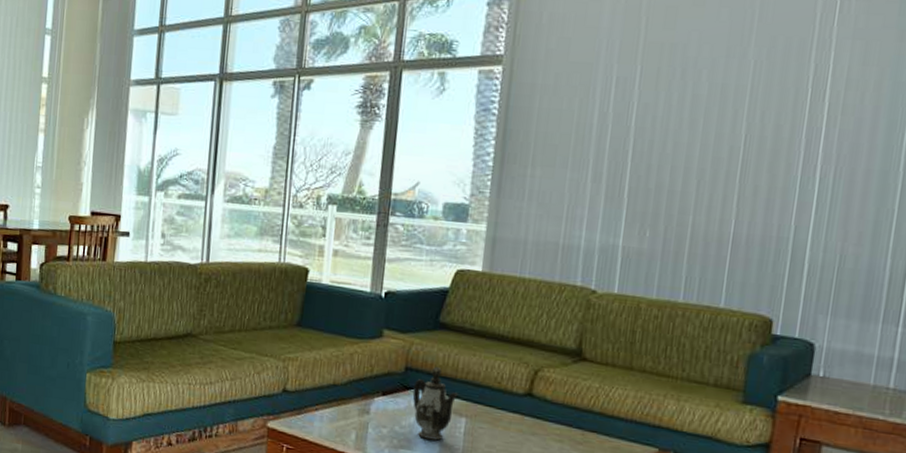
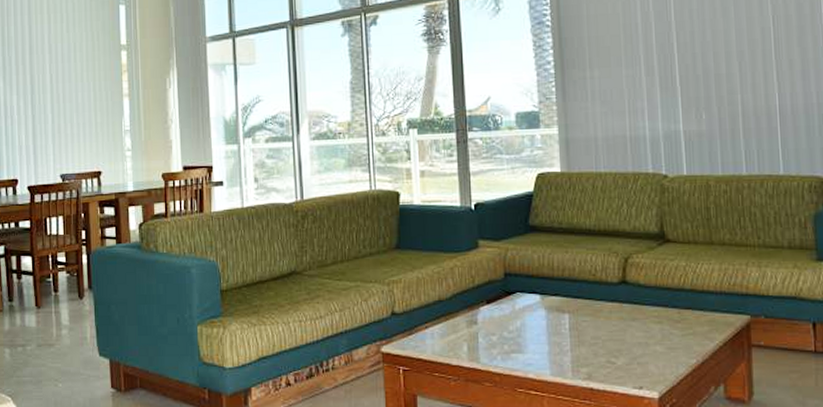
teapot: present [412,366,458,441] -> none [515,268,558,340]

